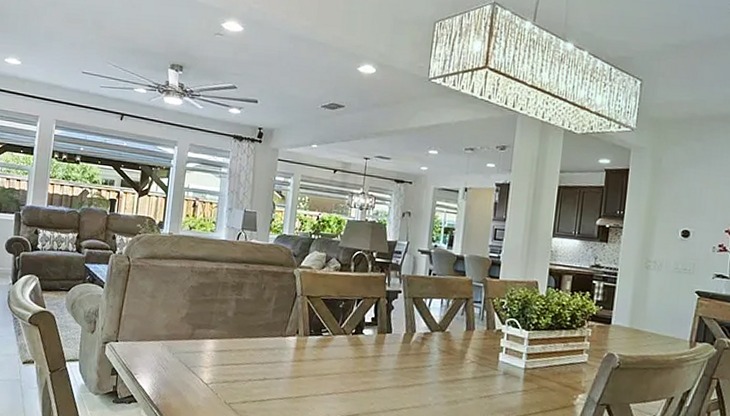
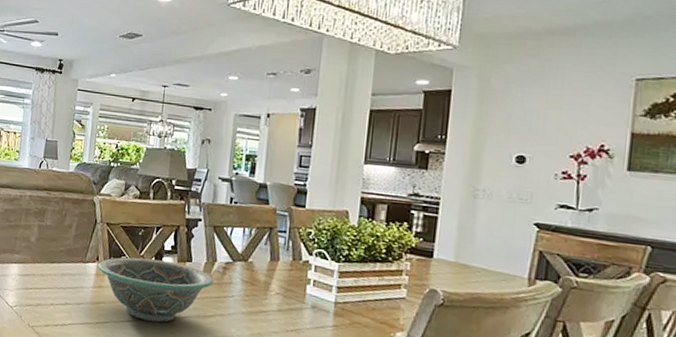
decorative bowl: none [298,330,412,394] -> present [98,257,213,323]

